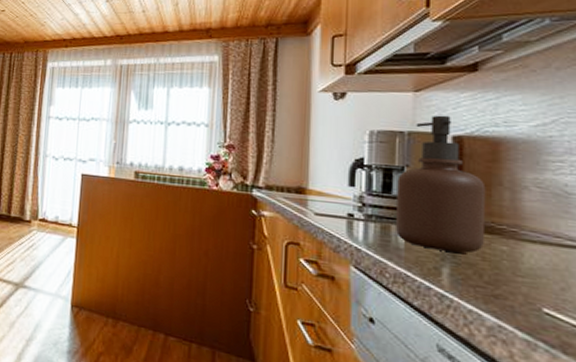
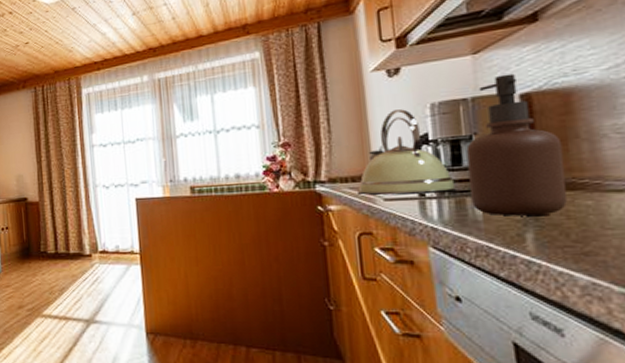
kettle: none [291,131,385,216] -> present [358,109,458,195]

